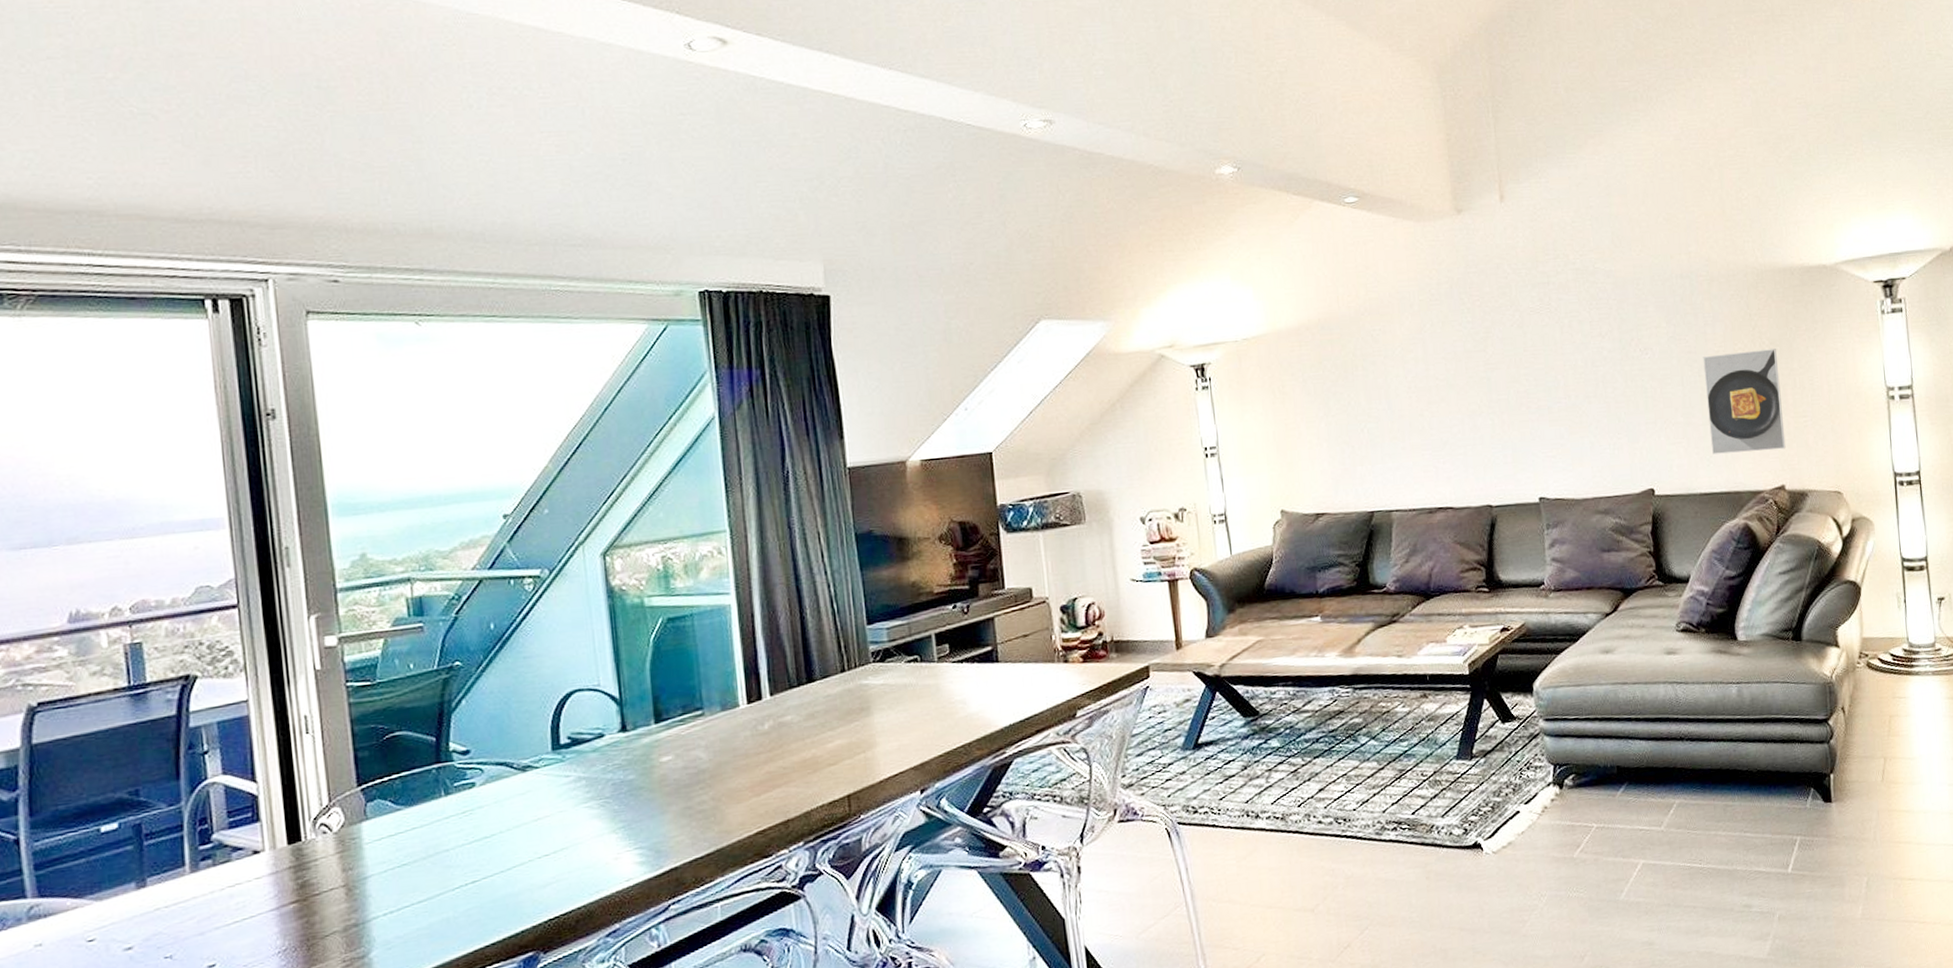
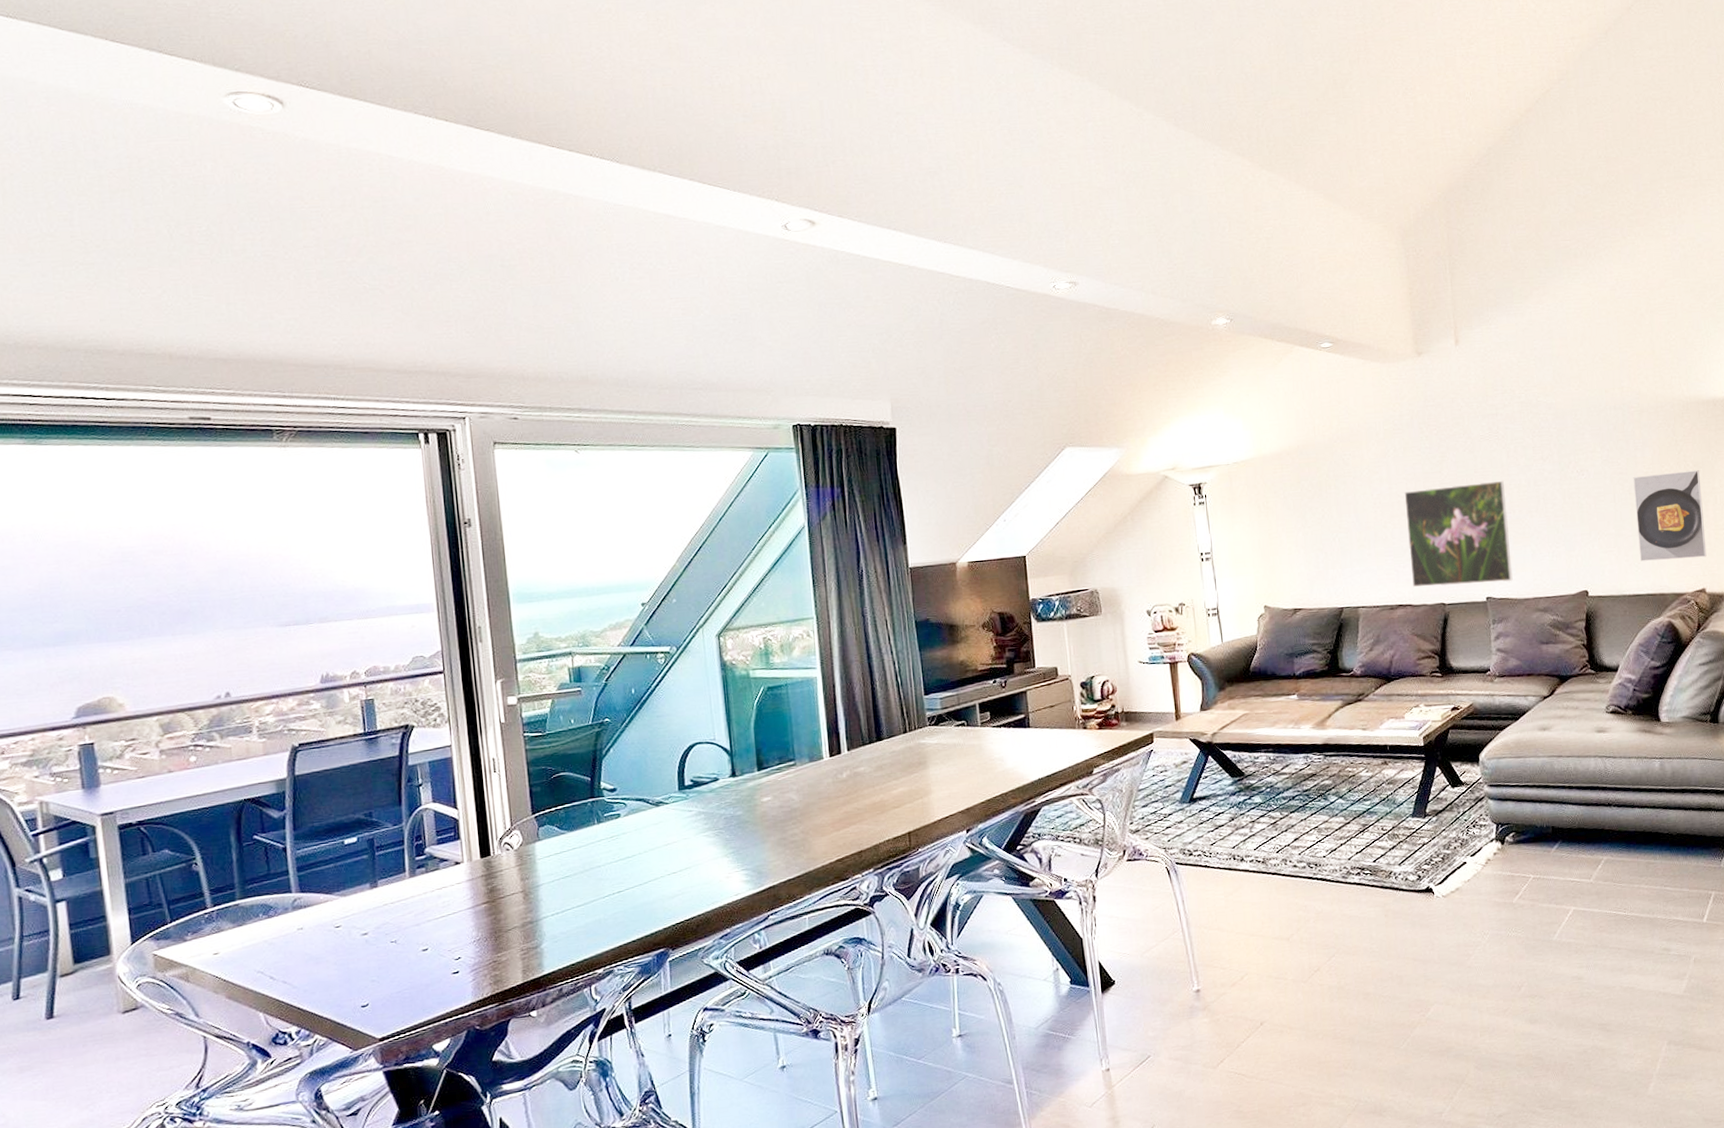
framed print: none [1443,360,1569,487] -> present [1404,480,1513,588]

